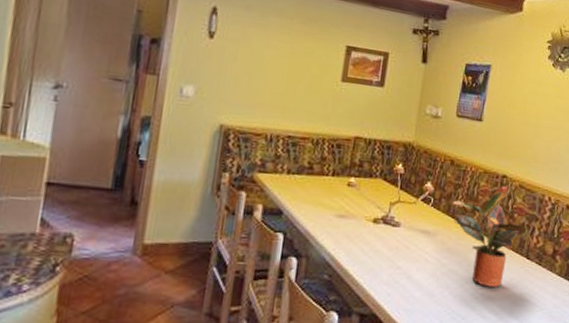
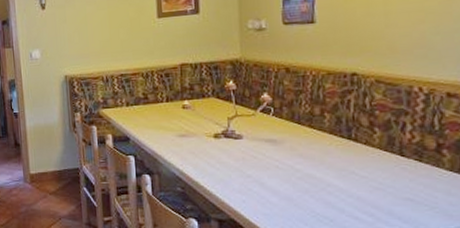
potted plant: present [451,185,527,287] -> none [295,83,395,188]

